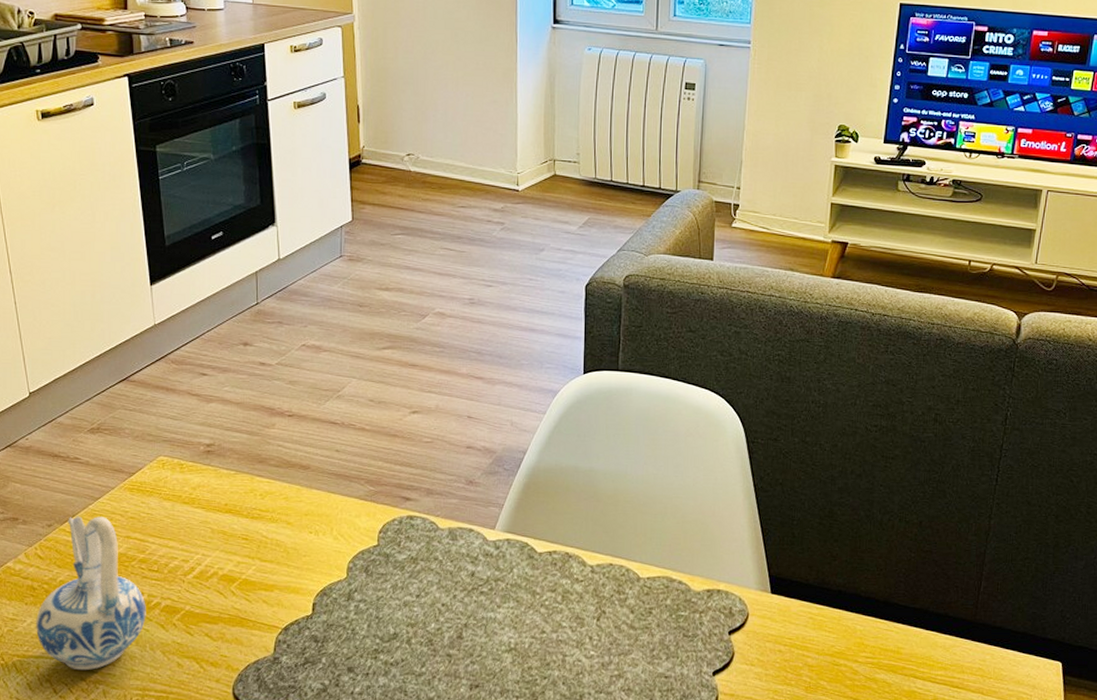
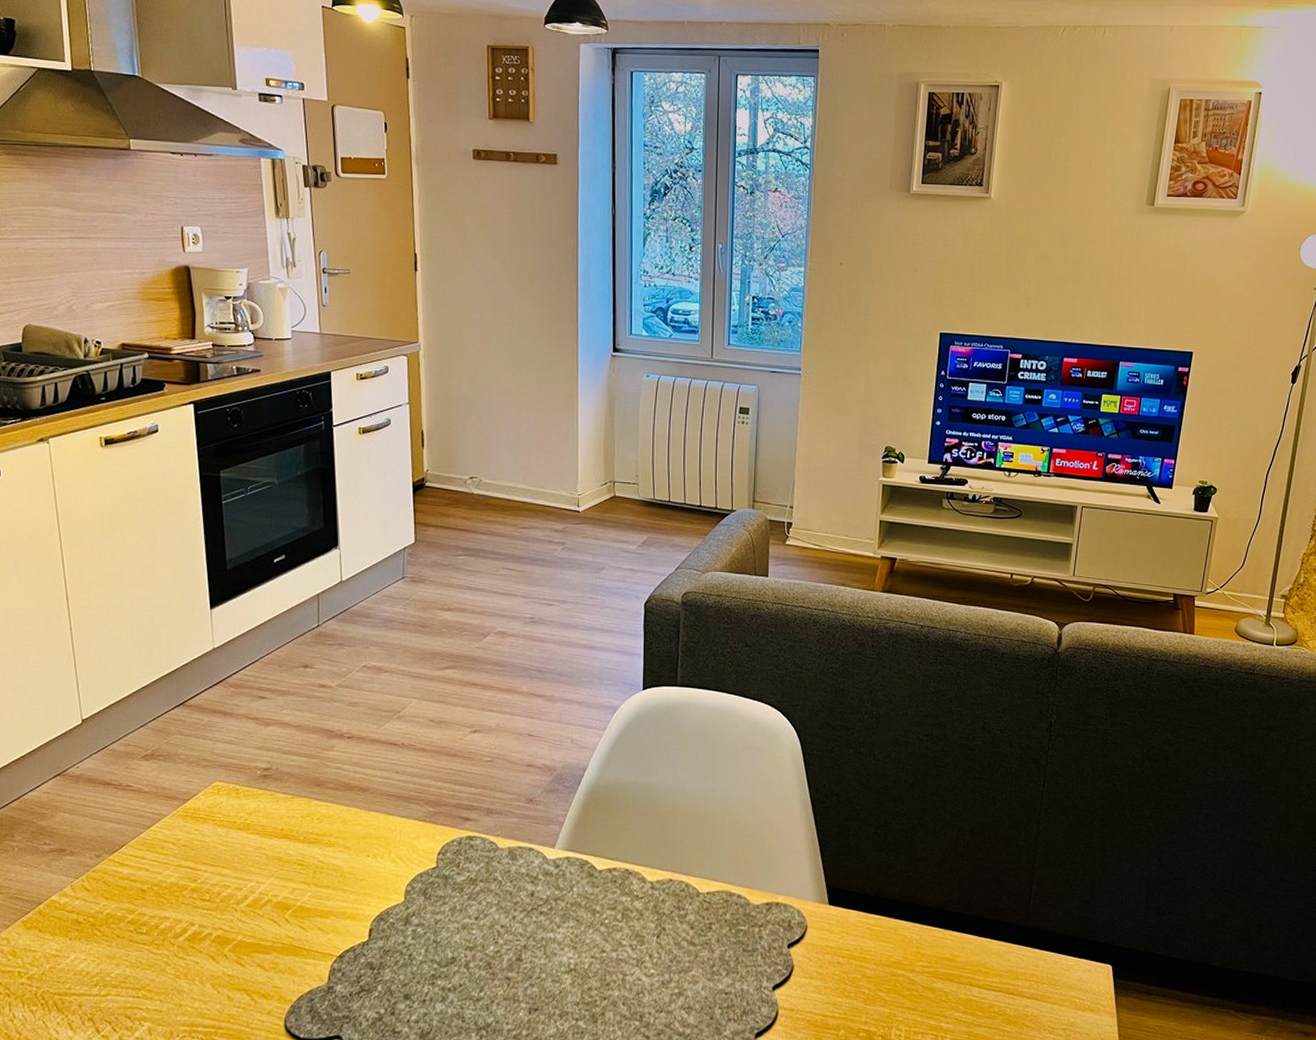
ceramic pitcher: present [36,516,146,671] -> none [80,845,197,1008]

